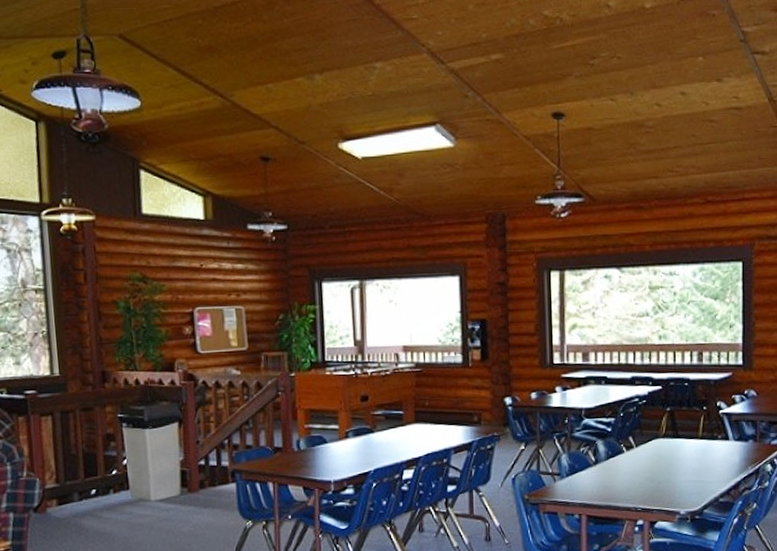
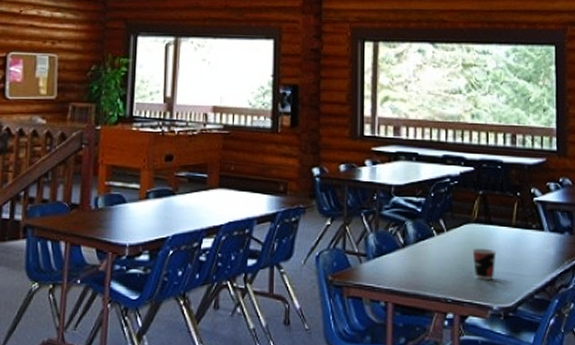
cup: none [660,460,684,489] -> present [472,248,496,280]

